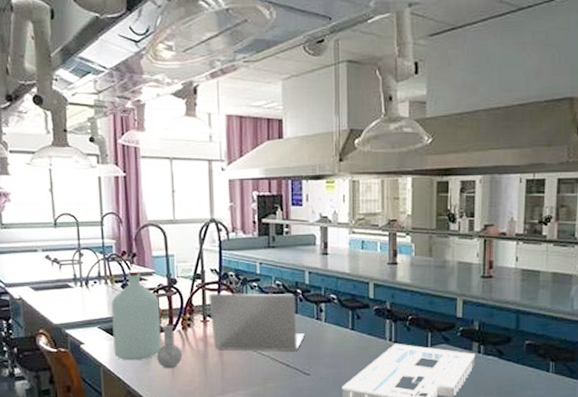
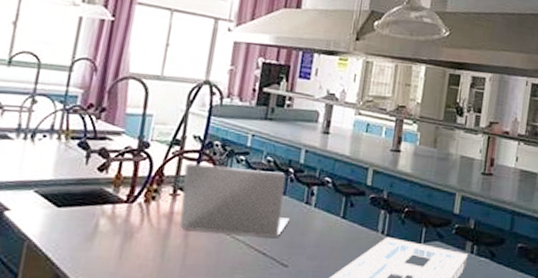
bottle: present [111,269,183,369] -> none [48,125,138,249]

